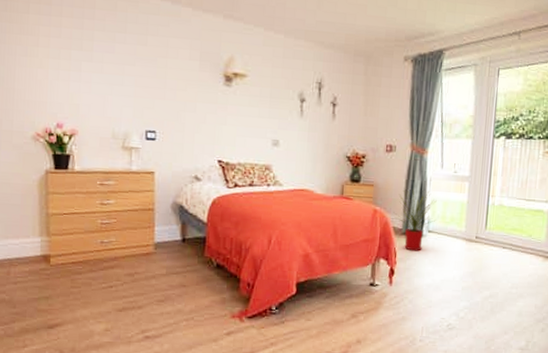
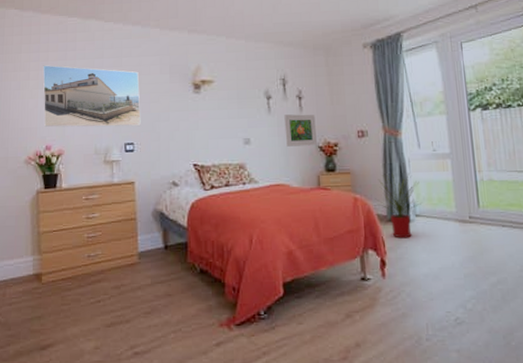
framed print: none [54,31,166,114] -> present [43,65,141,127]
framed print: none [315,120,347,155] -> present [284,114,317,147]

